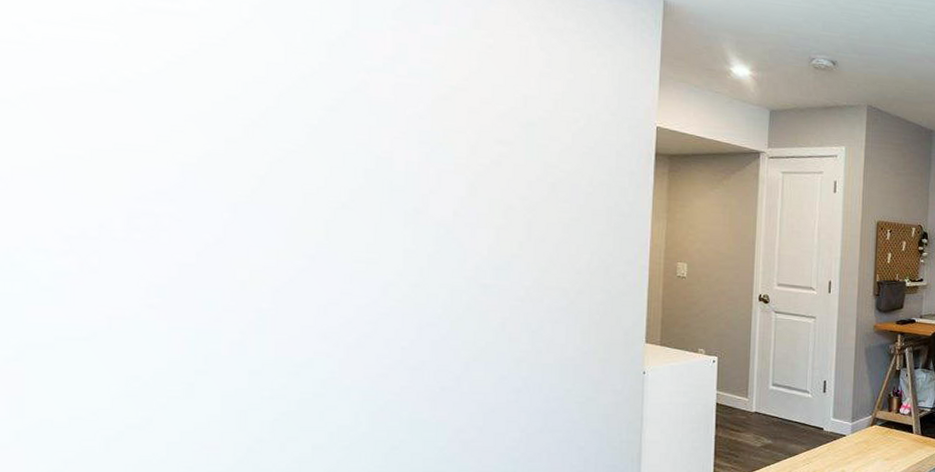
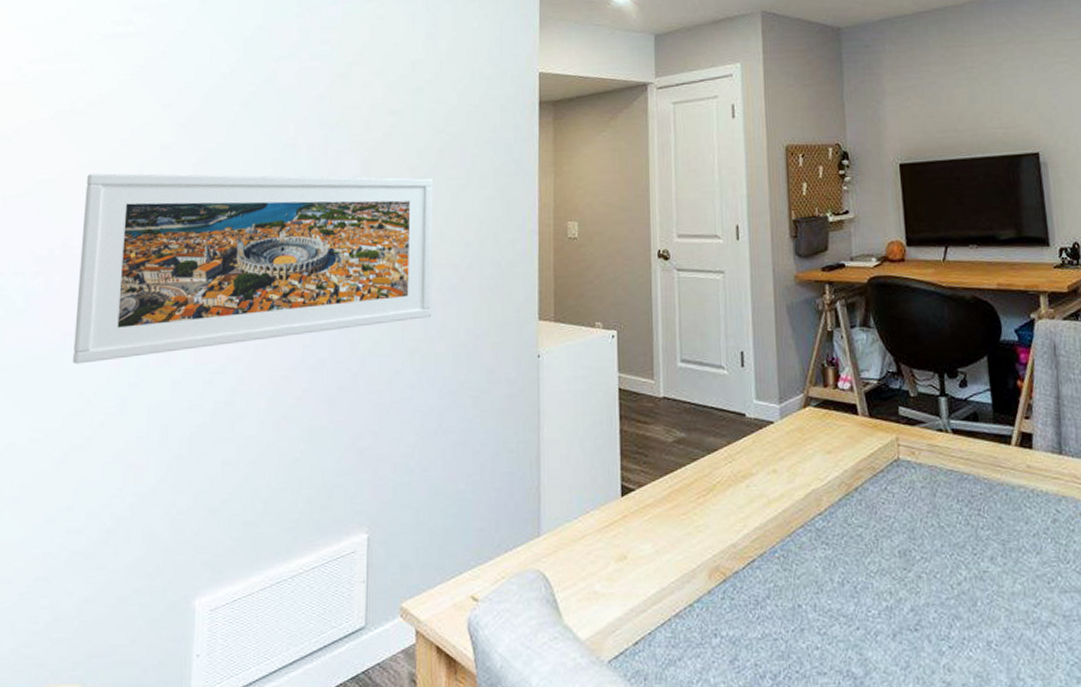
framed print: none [122,156,545,348] -> present [73,173,434,364]

